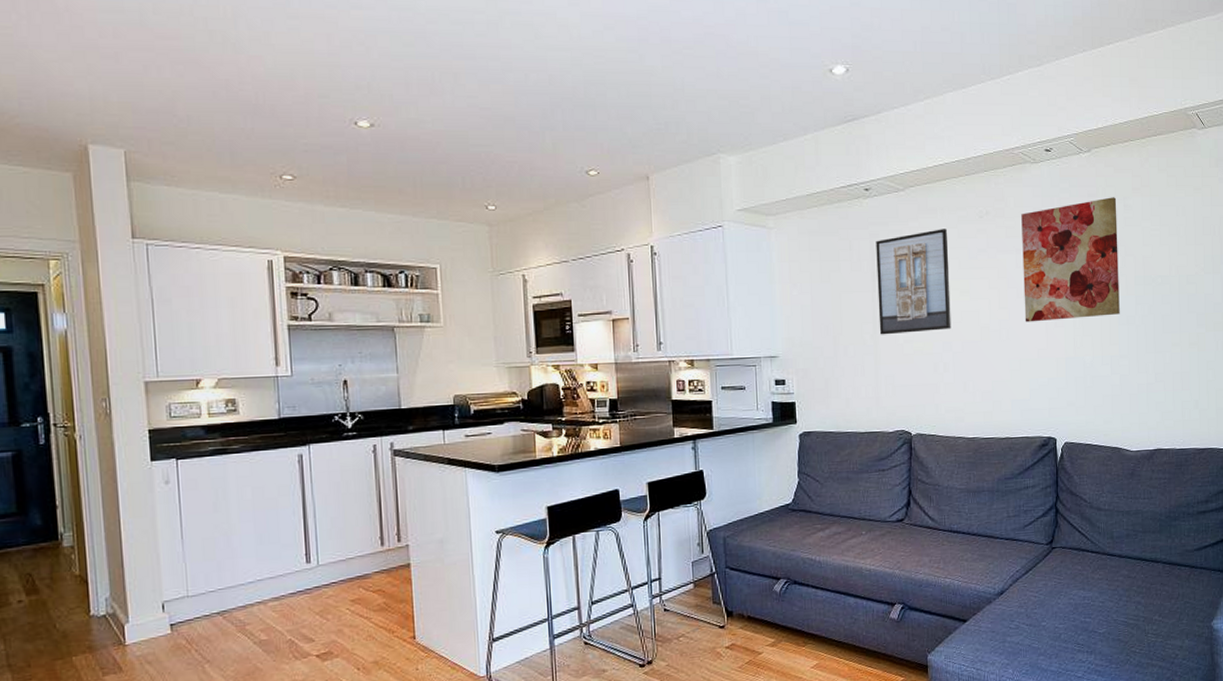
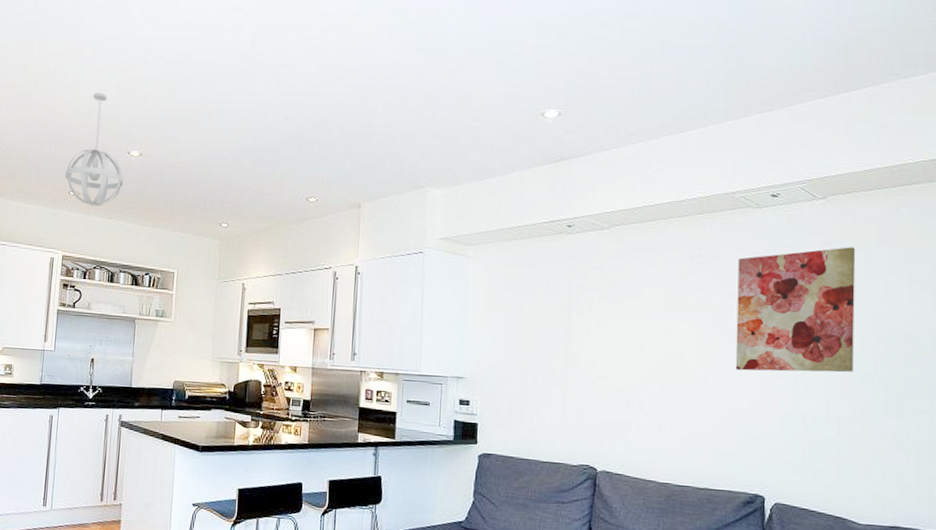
pendant light: none [272,46,353,192] -> present [65,92,123,207]
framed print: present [876,229,952,335] -> none [571,268,653,369]

